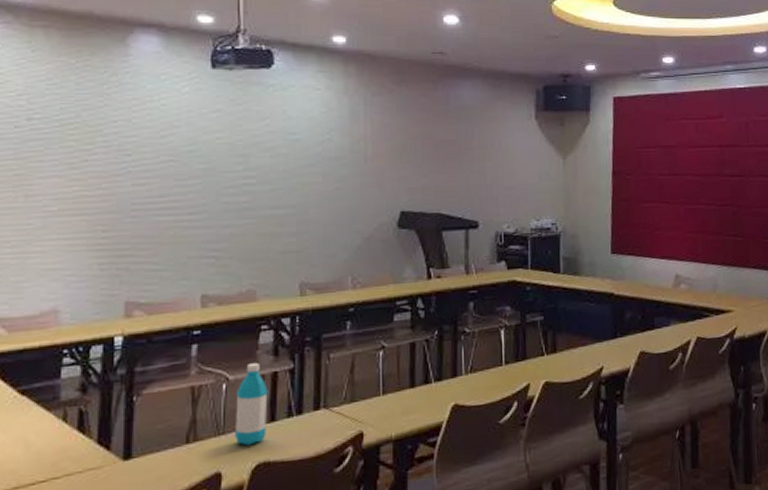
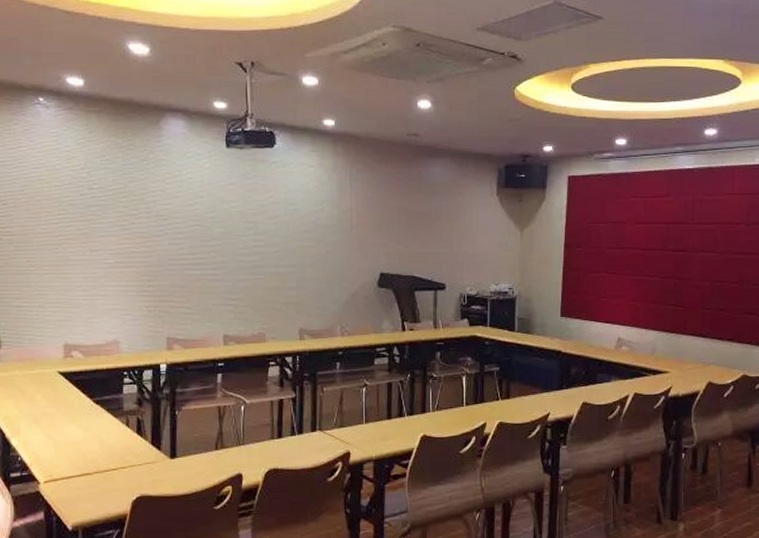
water bottle: present [234,362,268,446] -> none [251,390,276,455]

